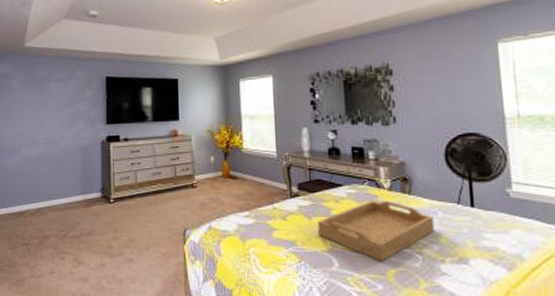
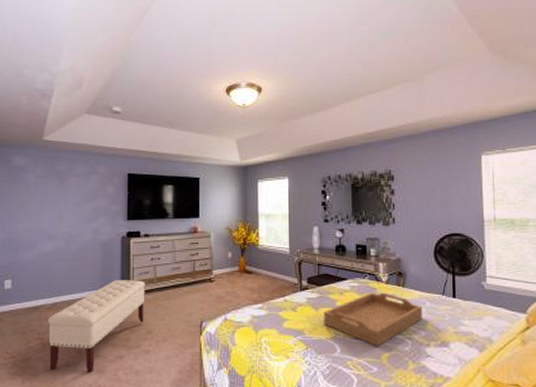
bench: none [33,186,127,280] -> present [48,280,145,373]

